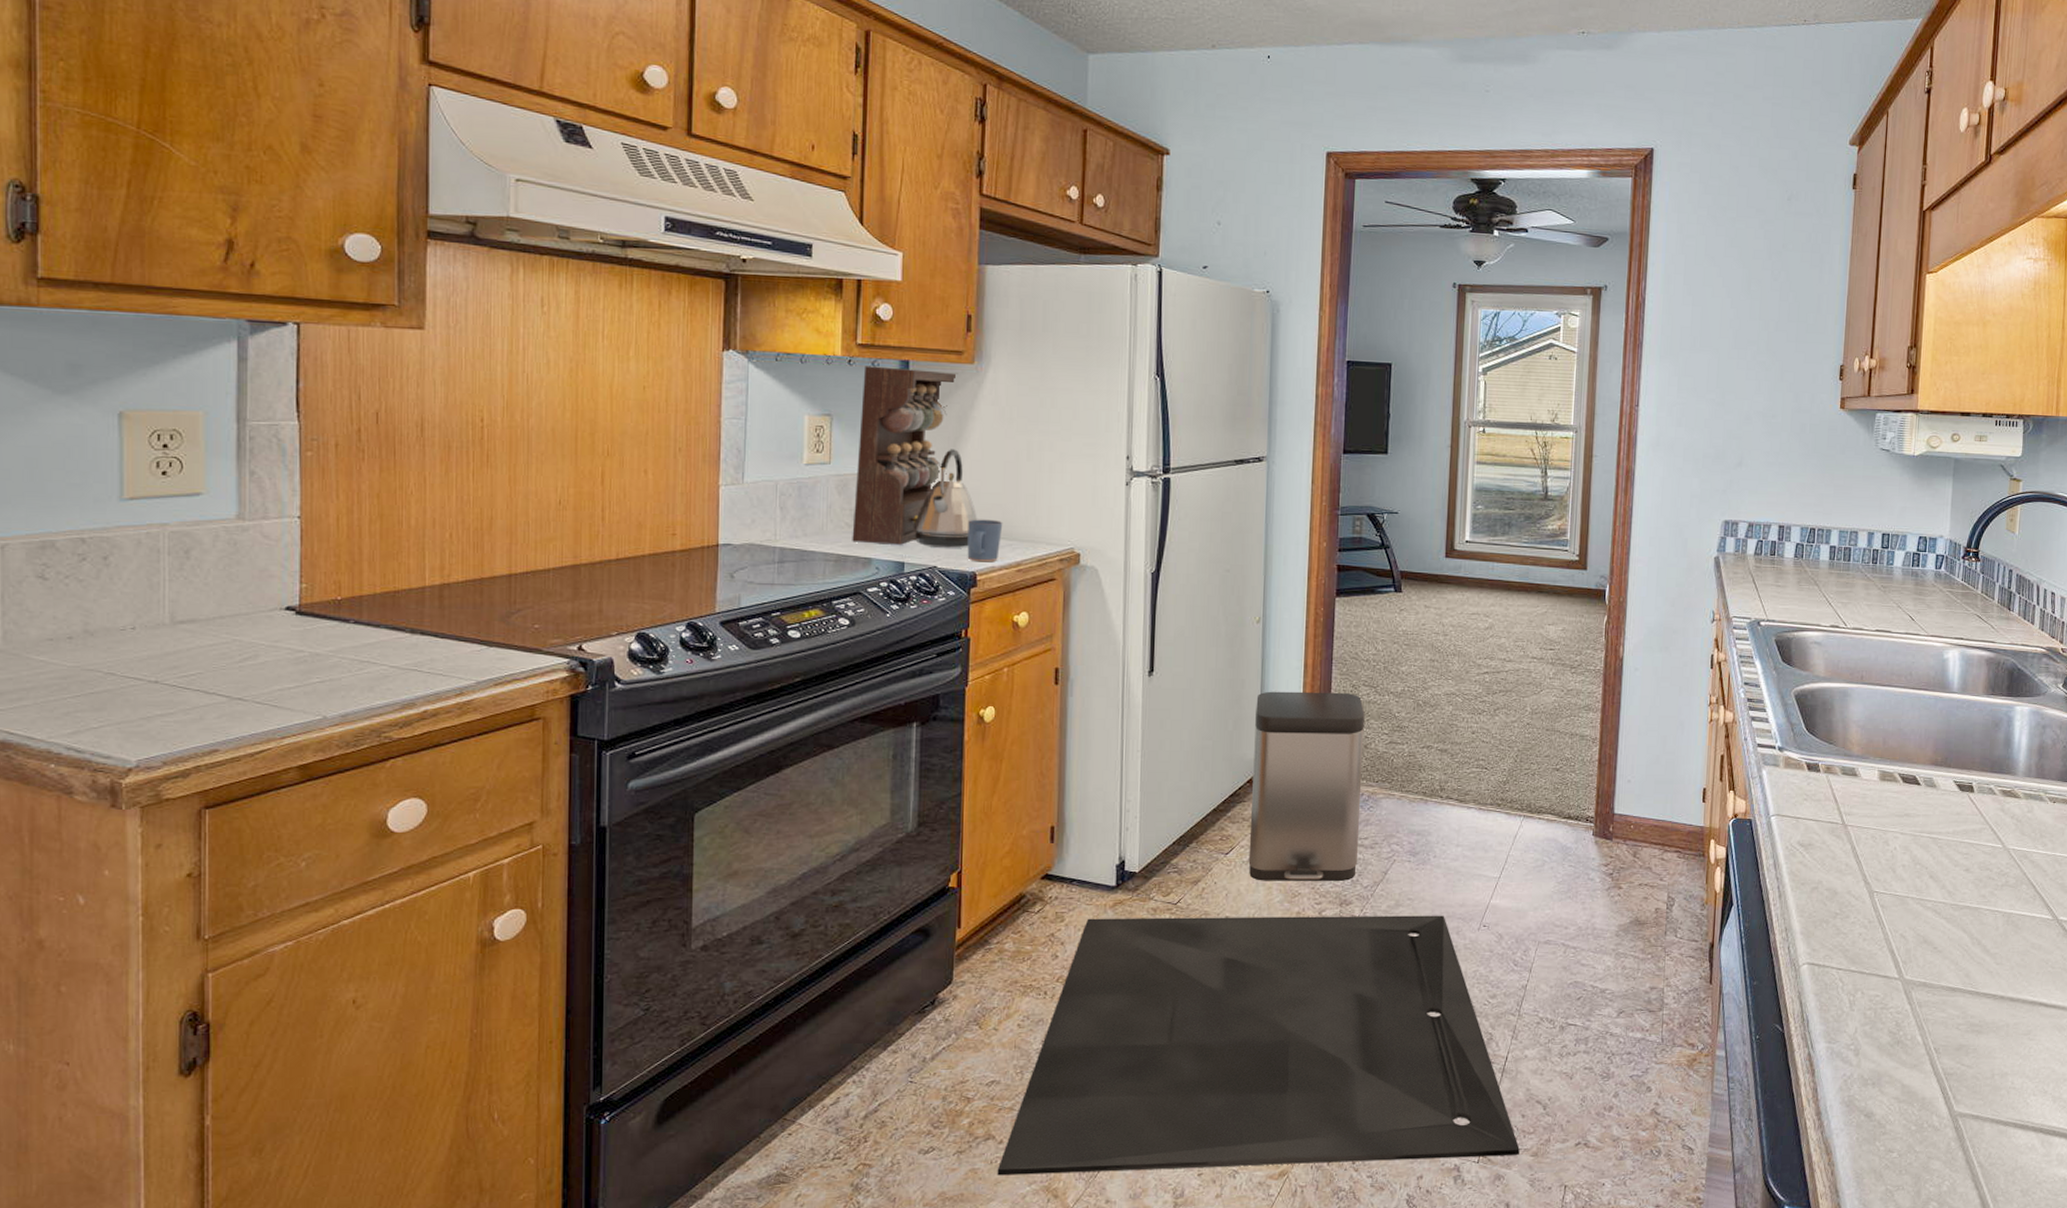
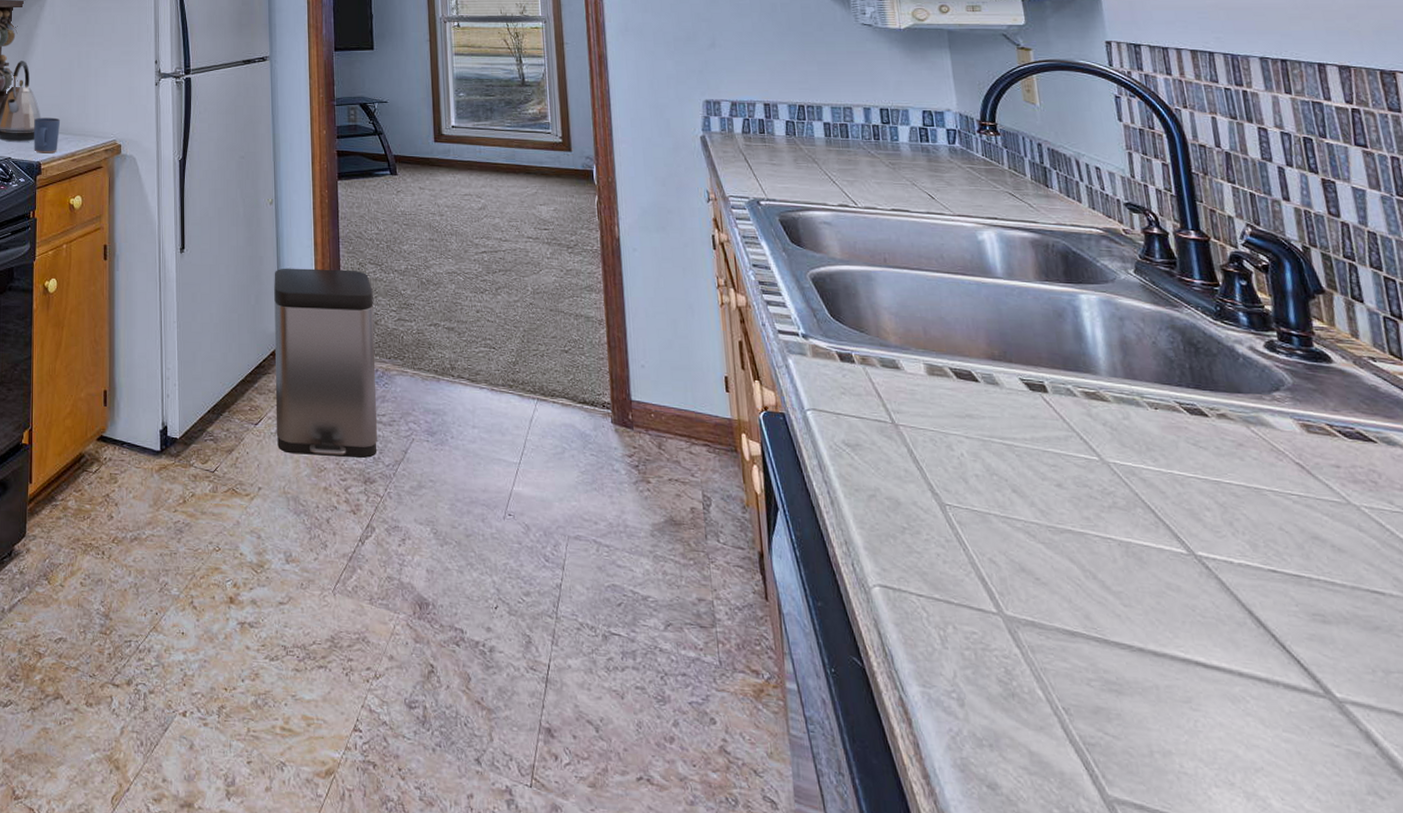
door mat: present [997,915,1520,1176] -> none [65,481,575,783]

